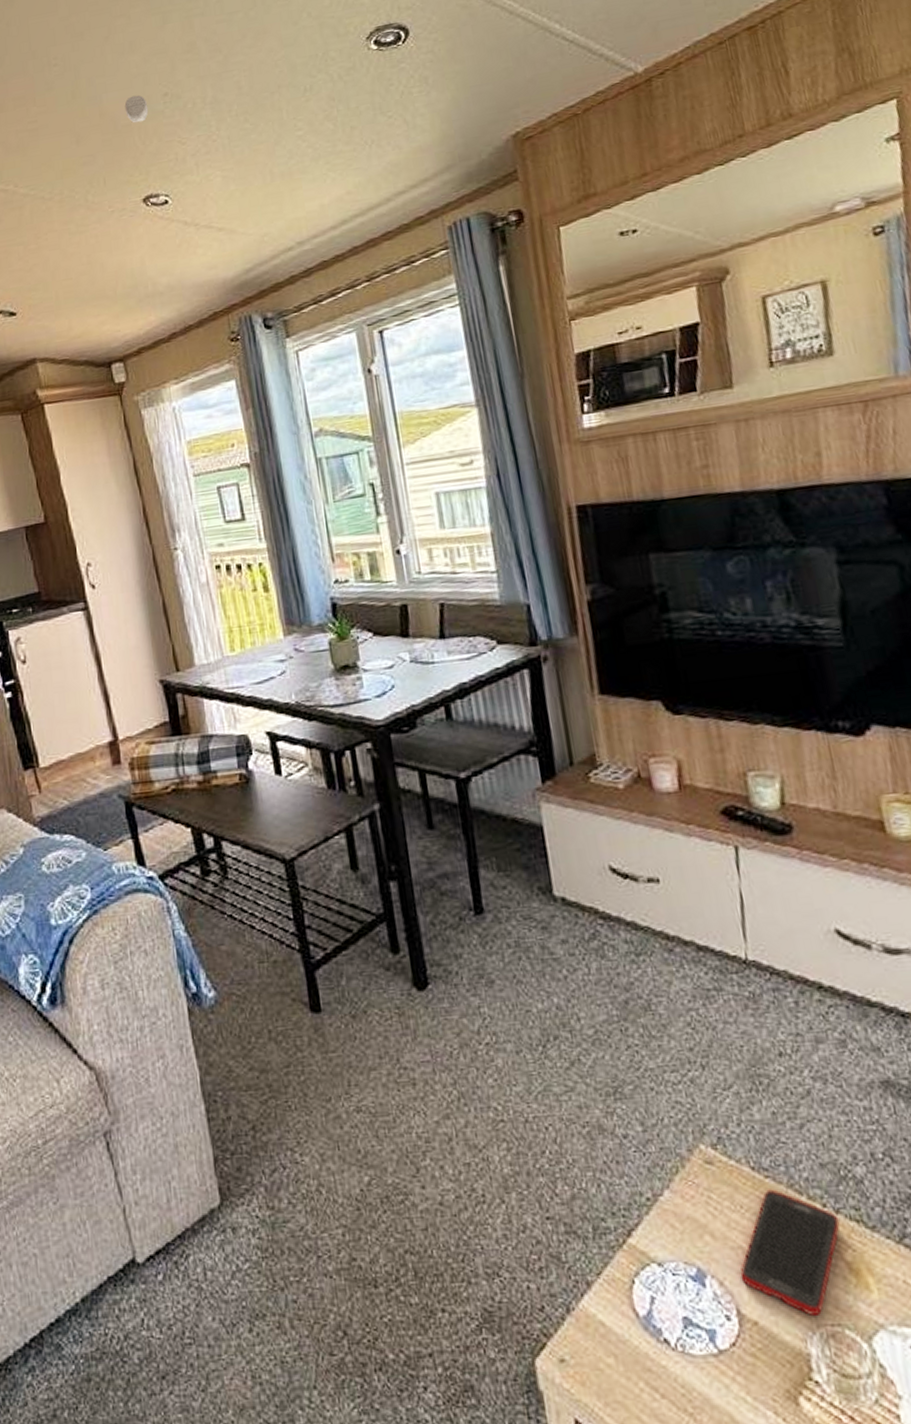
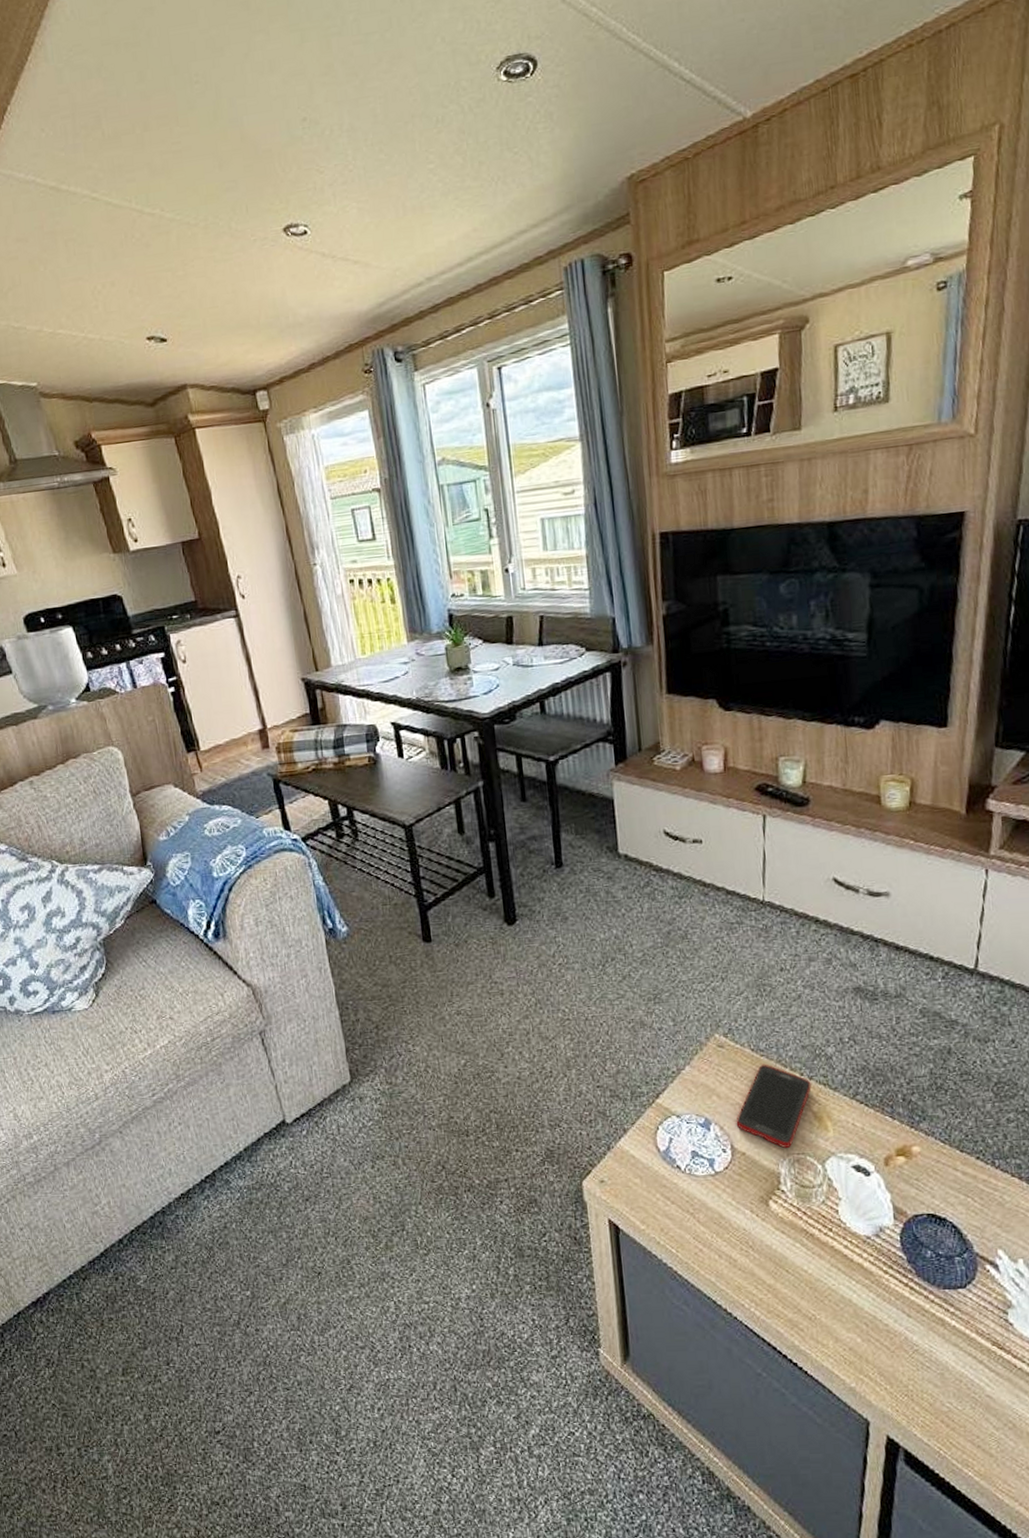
smoke detector: present [124,95,149,123] -> none [265,118,288,149]

